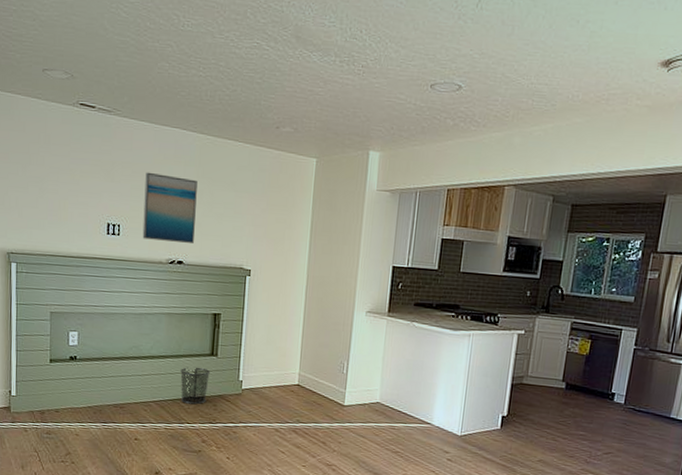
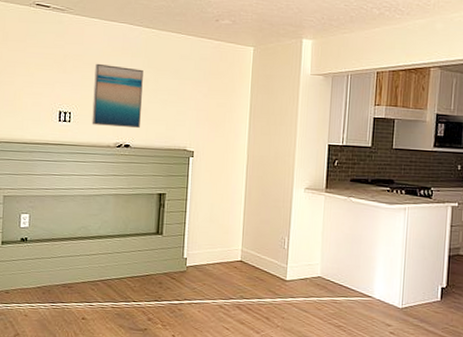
waste bin: present [180,367,210,405] -> none [126,245,155,283]

